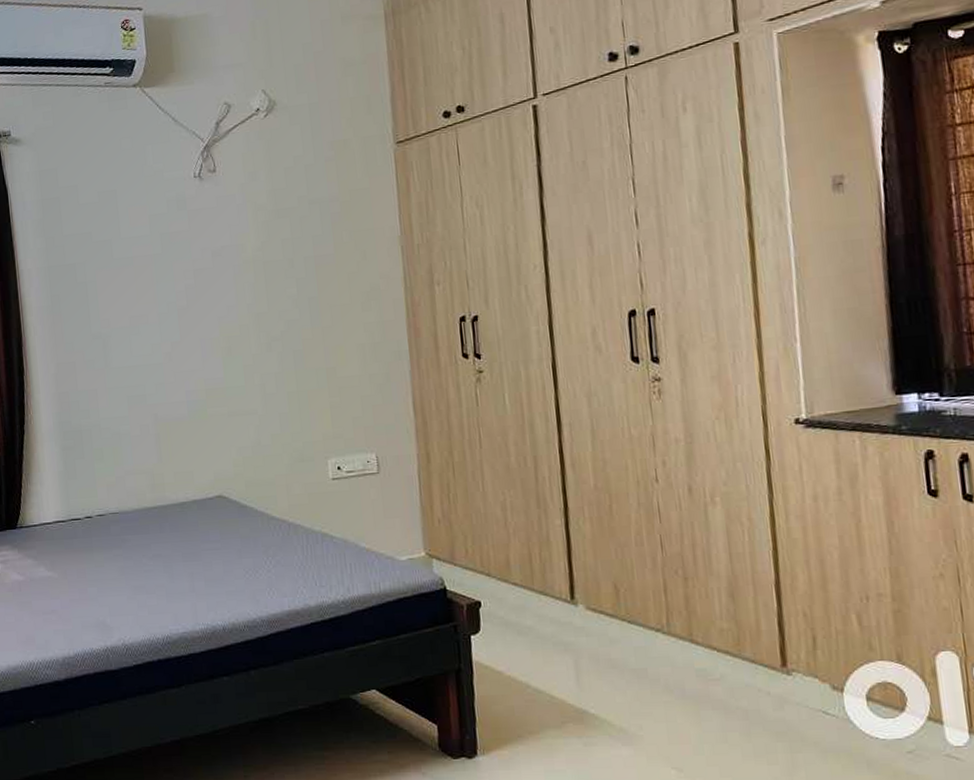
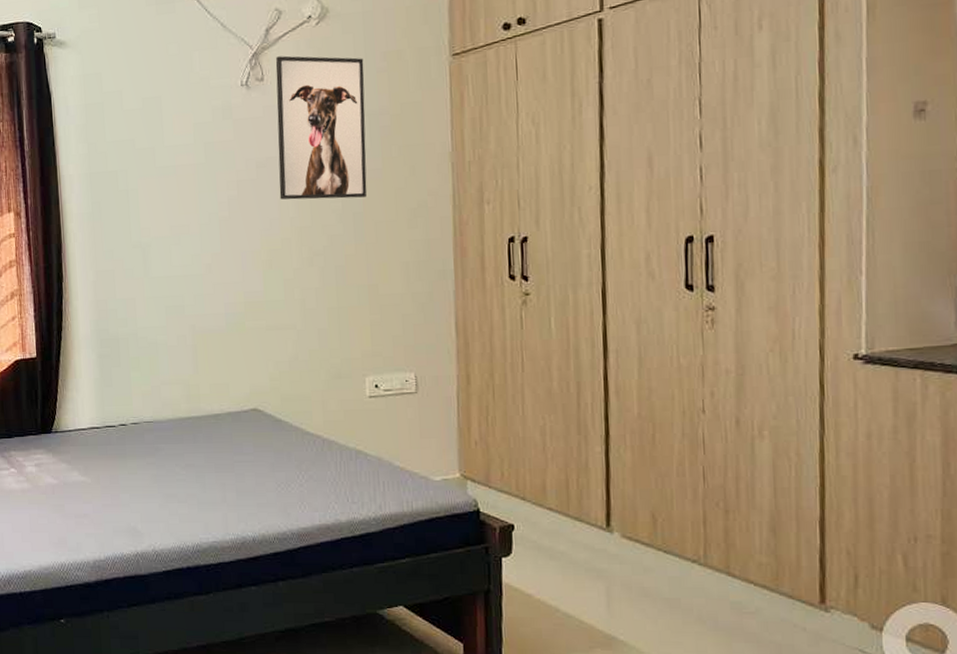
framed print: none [227,147,321,287] -> present [275,55,367,200]

